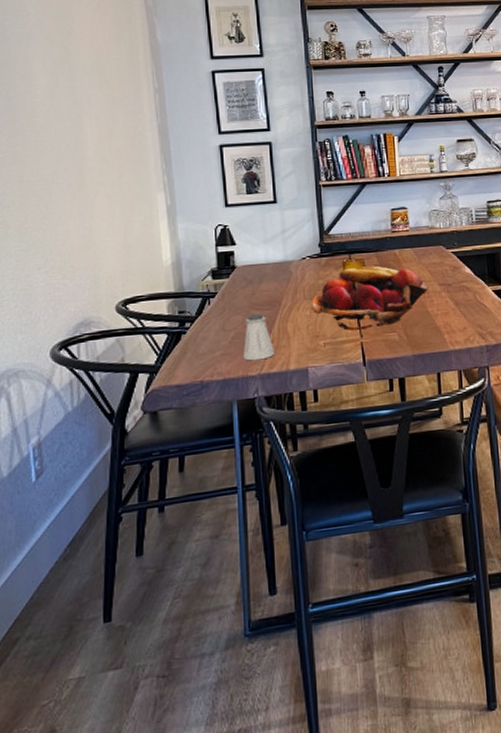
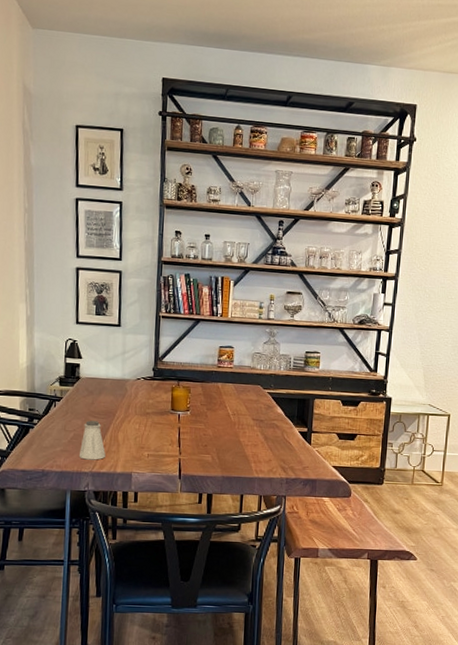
fruit basket: present [311,266,429,331] -> none [140,393,243,448]

